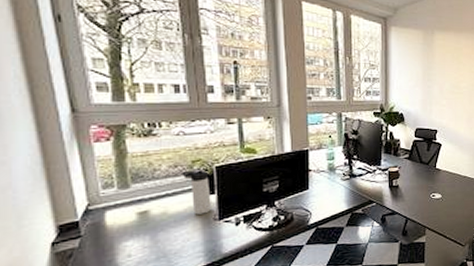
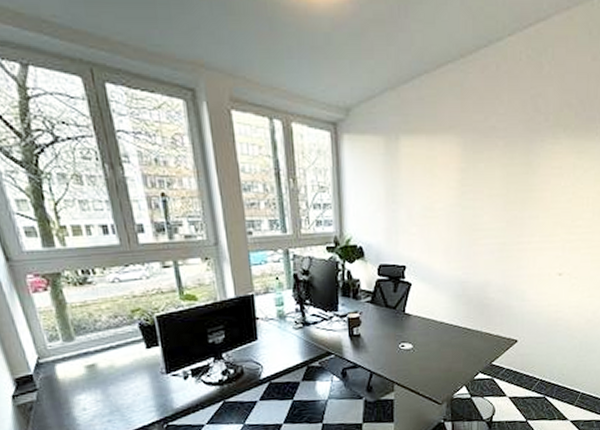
thermos bottle: present [182,170,211,215] -> none [123,320,157,368]

